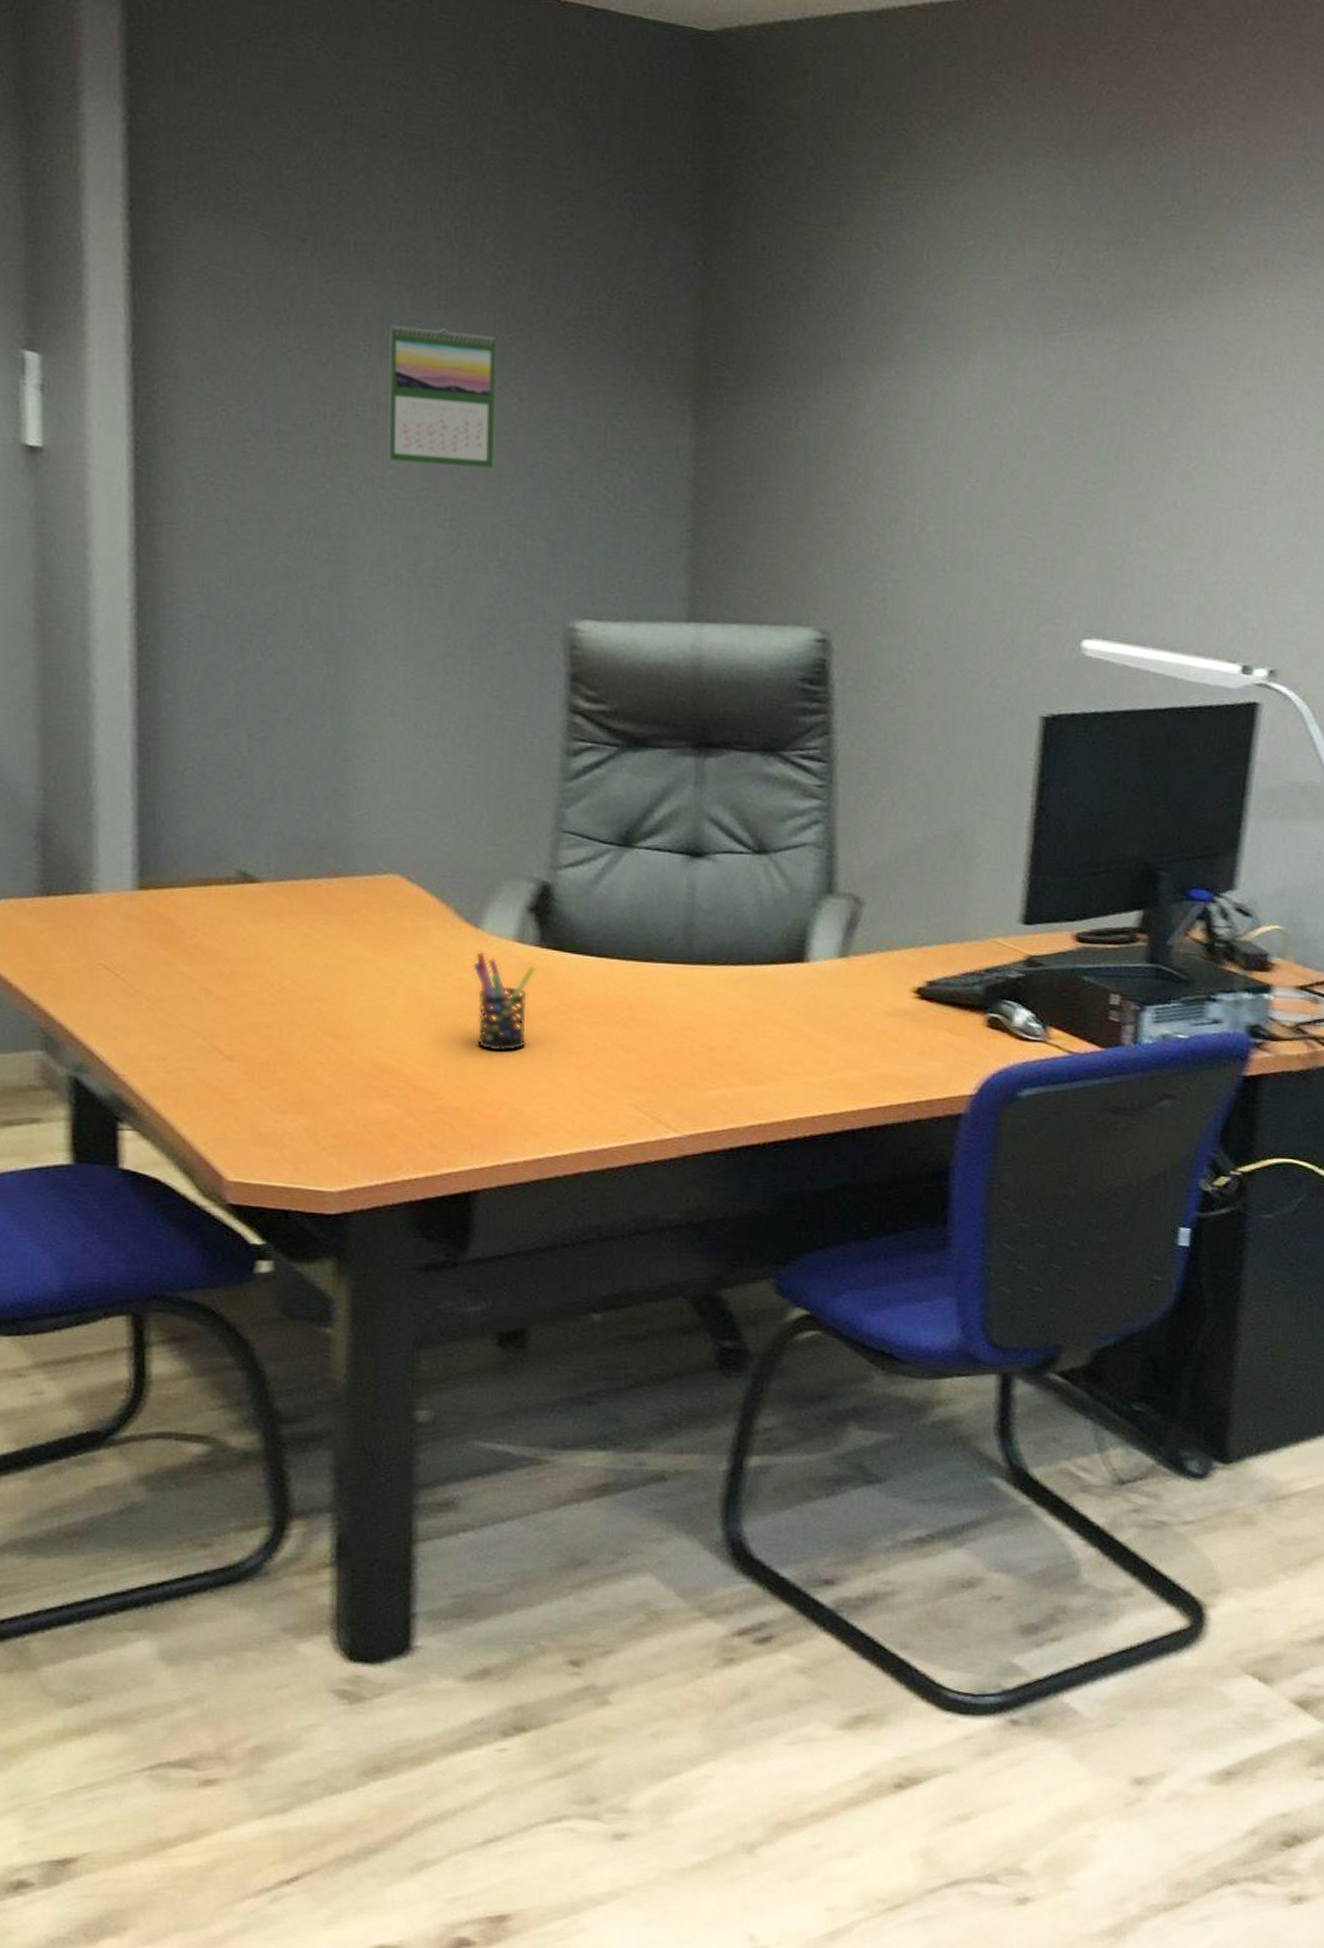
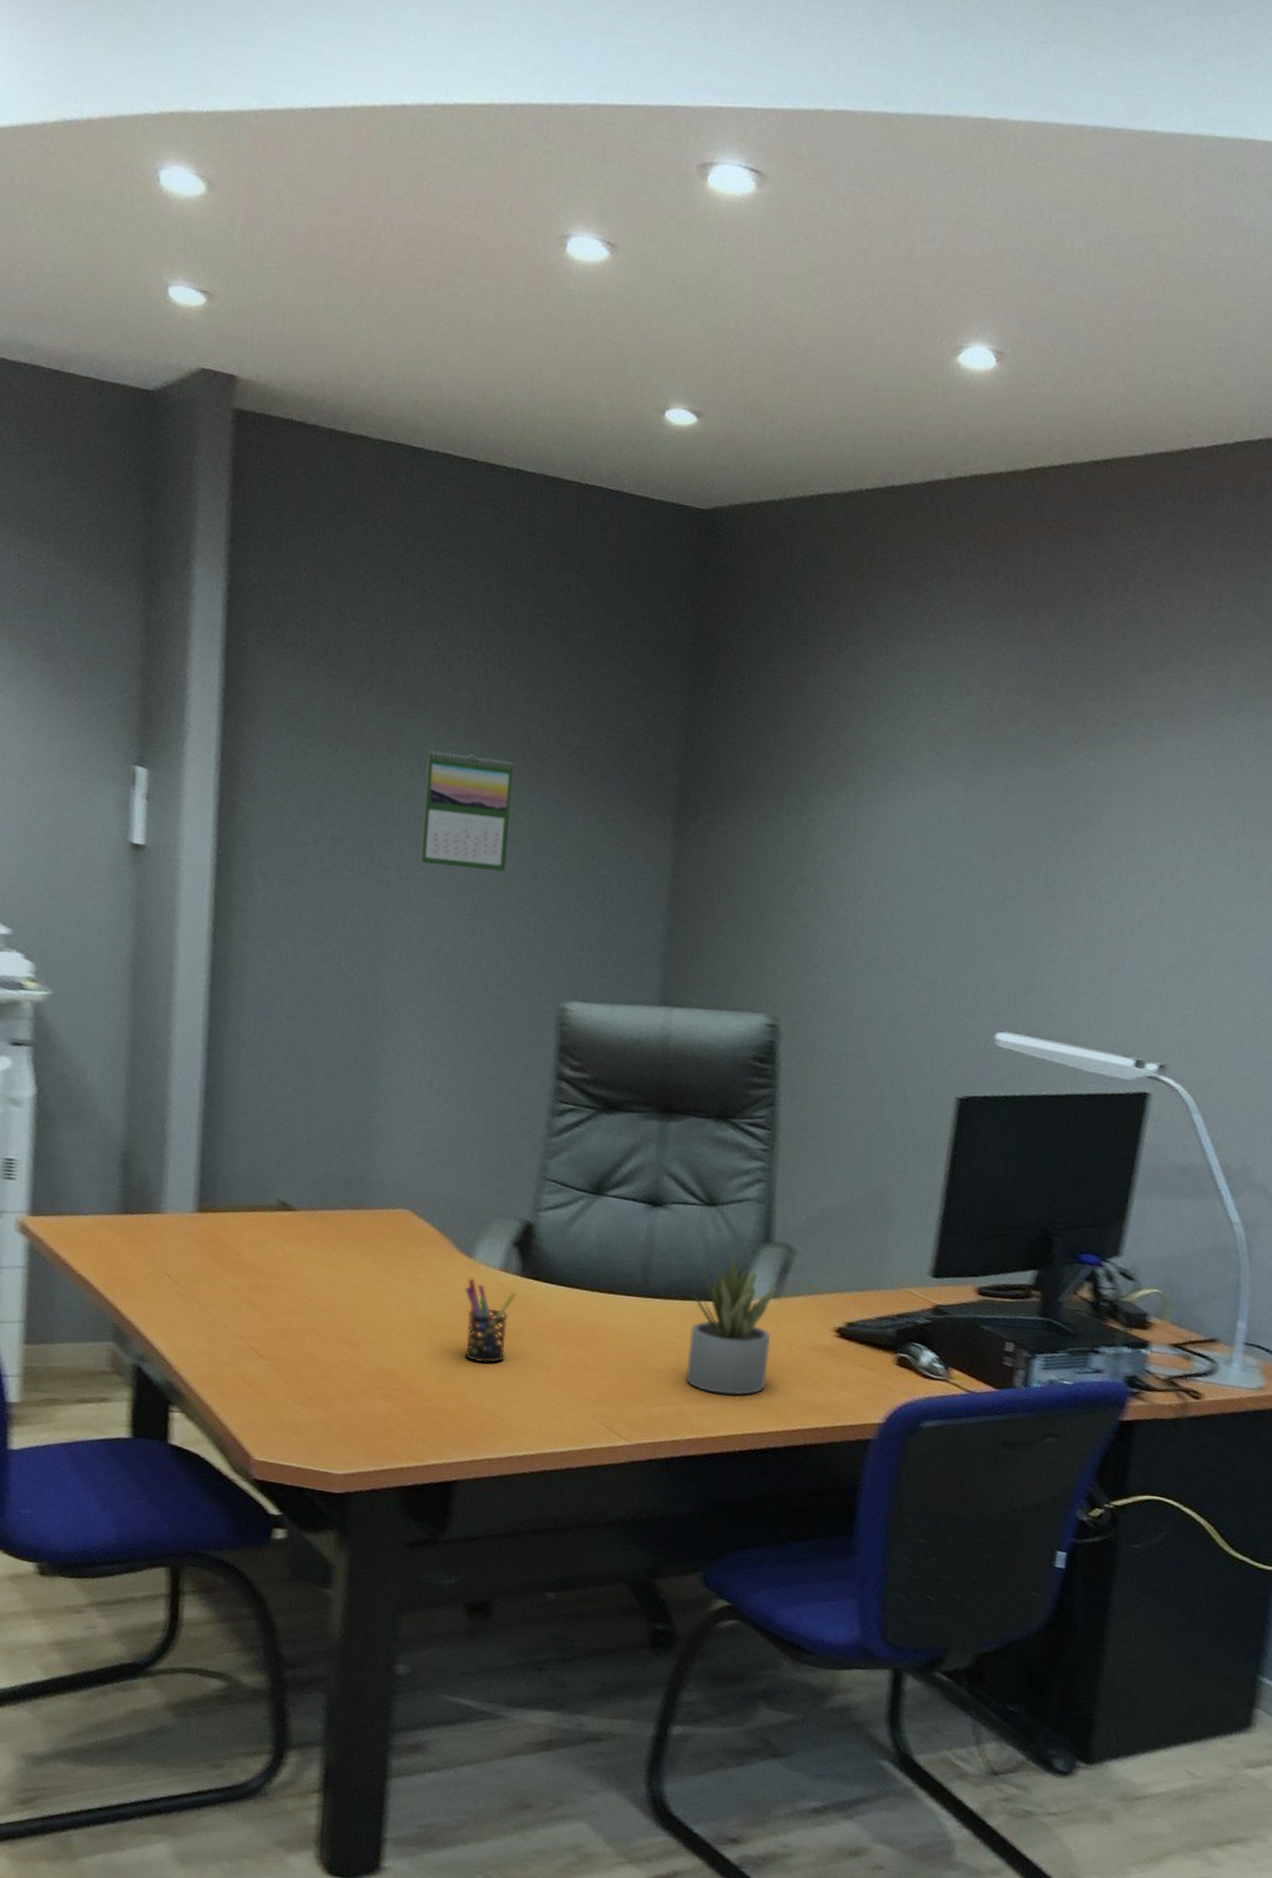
succulent plant: none [743,913,844,1072] -> present [686,1258,777,1396]

